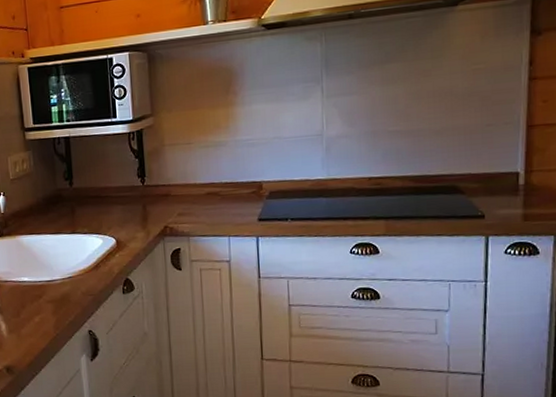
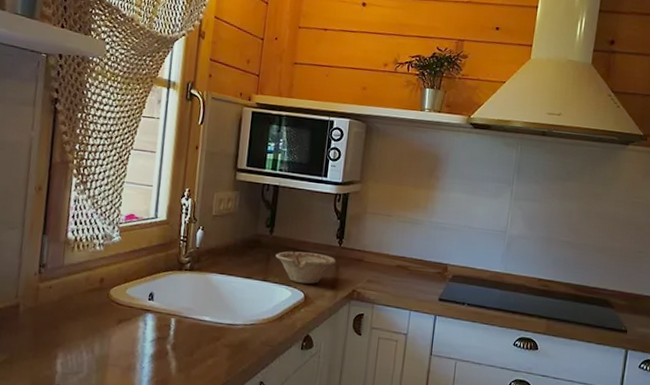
dish: none [80,196,142,230] -> present [276,251,336,285]

